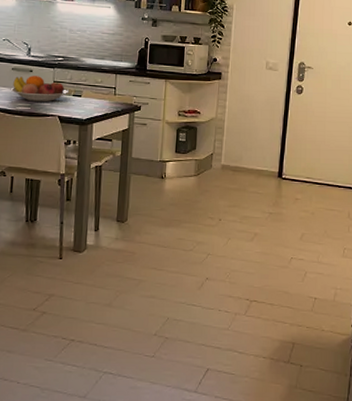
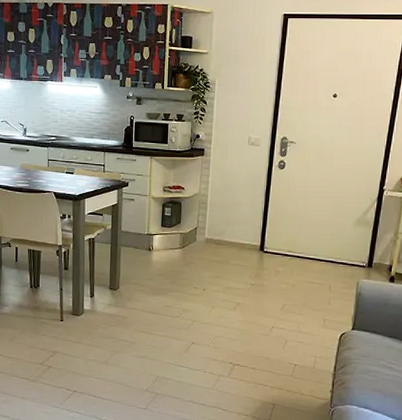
fruit bowl: present [11,76,70,102] -> none [11,155,63,180]

